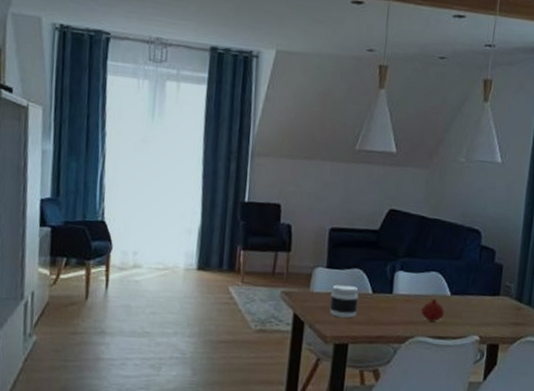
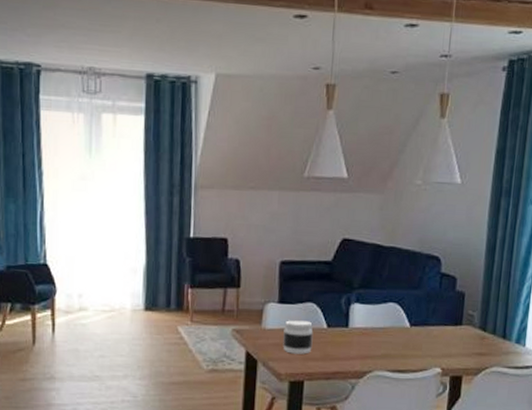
fruit: present [421,298,444,322] -> none [379,331,404,355]

